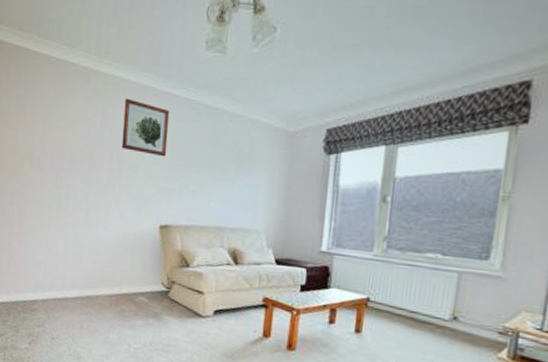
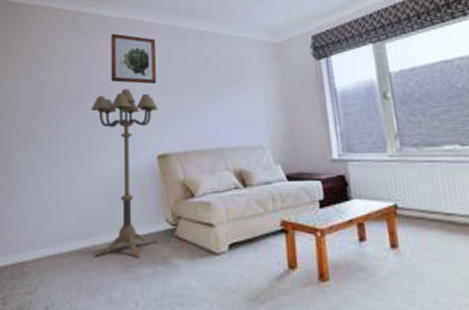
floor lamp: none [94,158,165,311] -> present [90,89,158,258]

